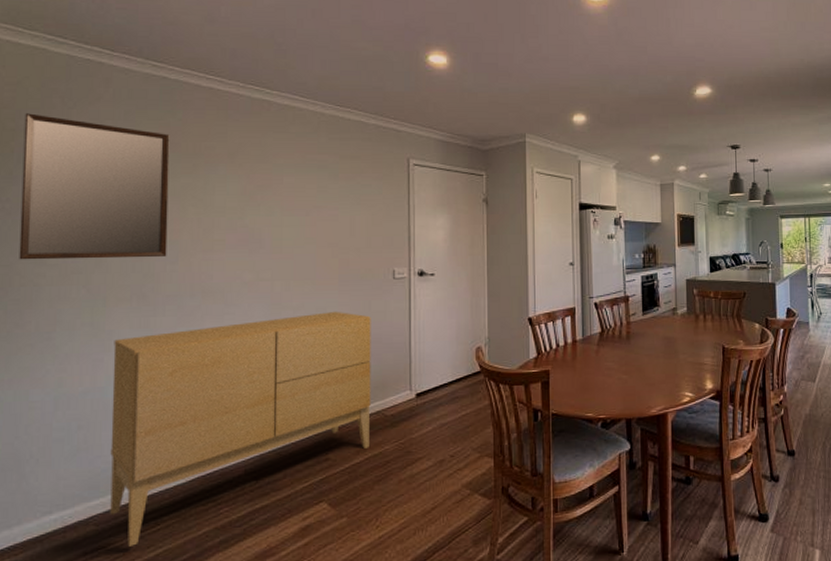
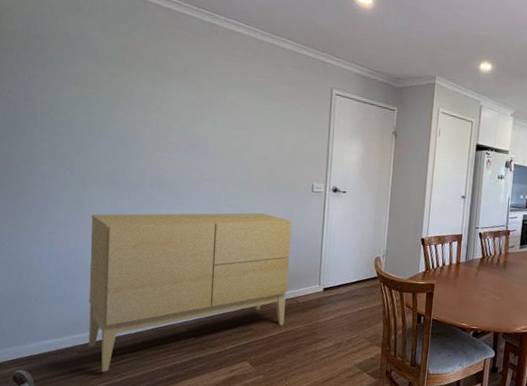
home mirror: present [19,113,170,260] -> none [20,18,136,152]

